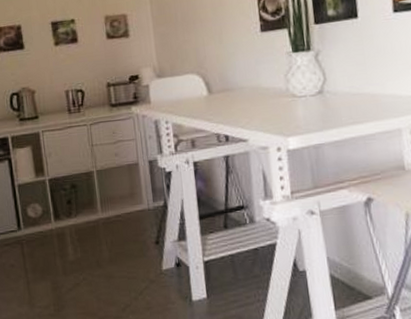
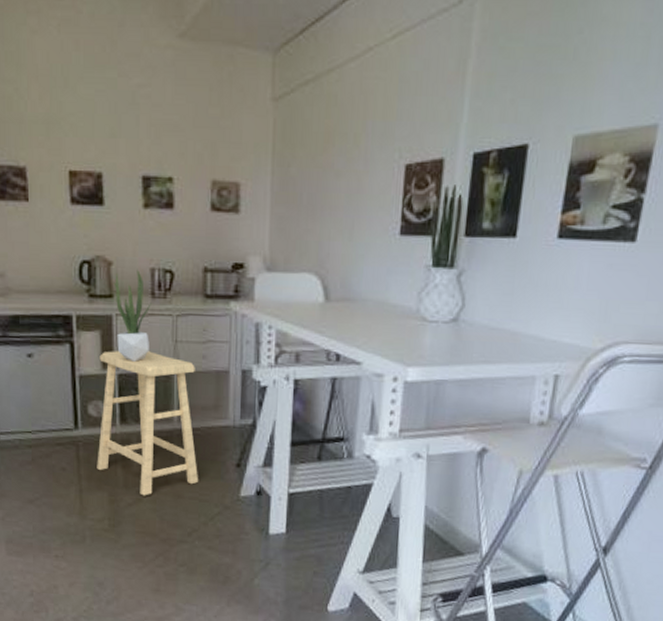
stool: none [32,156,126,281] -> present [97,351,199,496]
potted plant: none [37,93,72,167] -> present [113,269,151,362]

